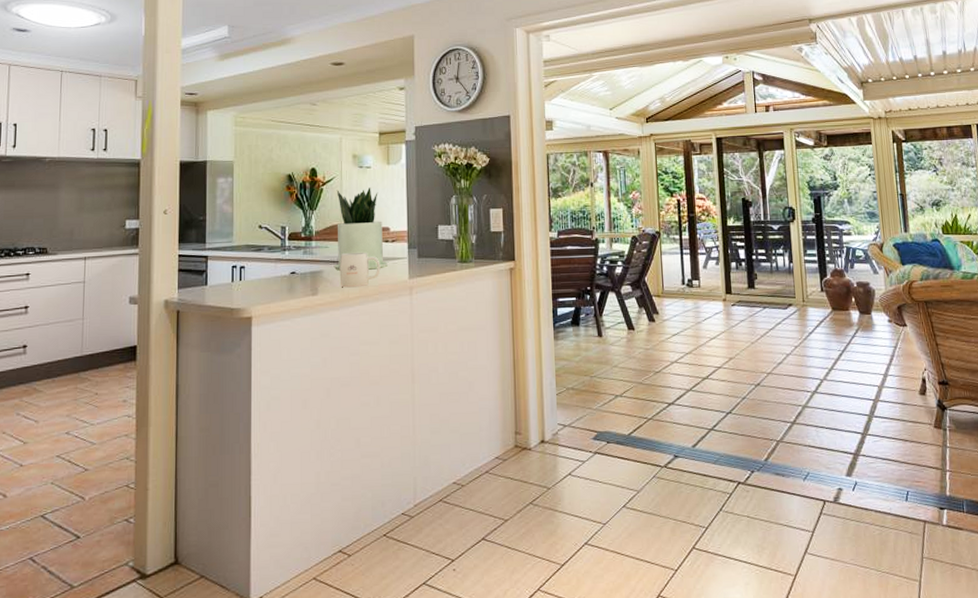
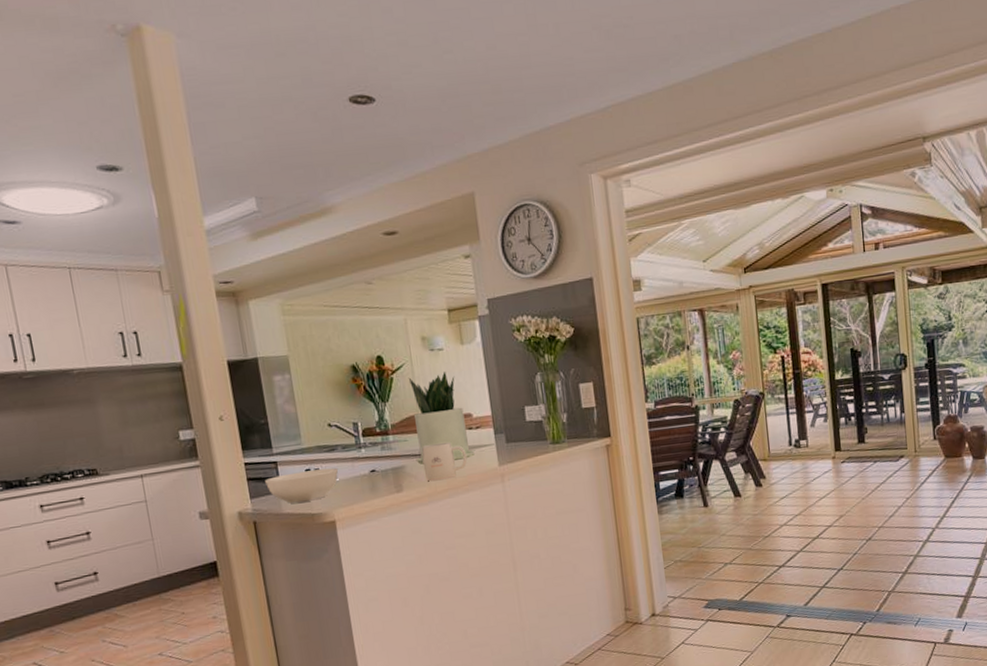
bowl: none [194,266,262,297] -> present [265,467,339,504]

